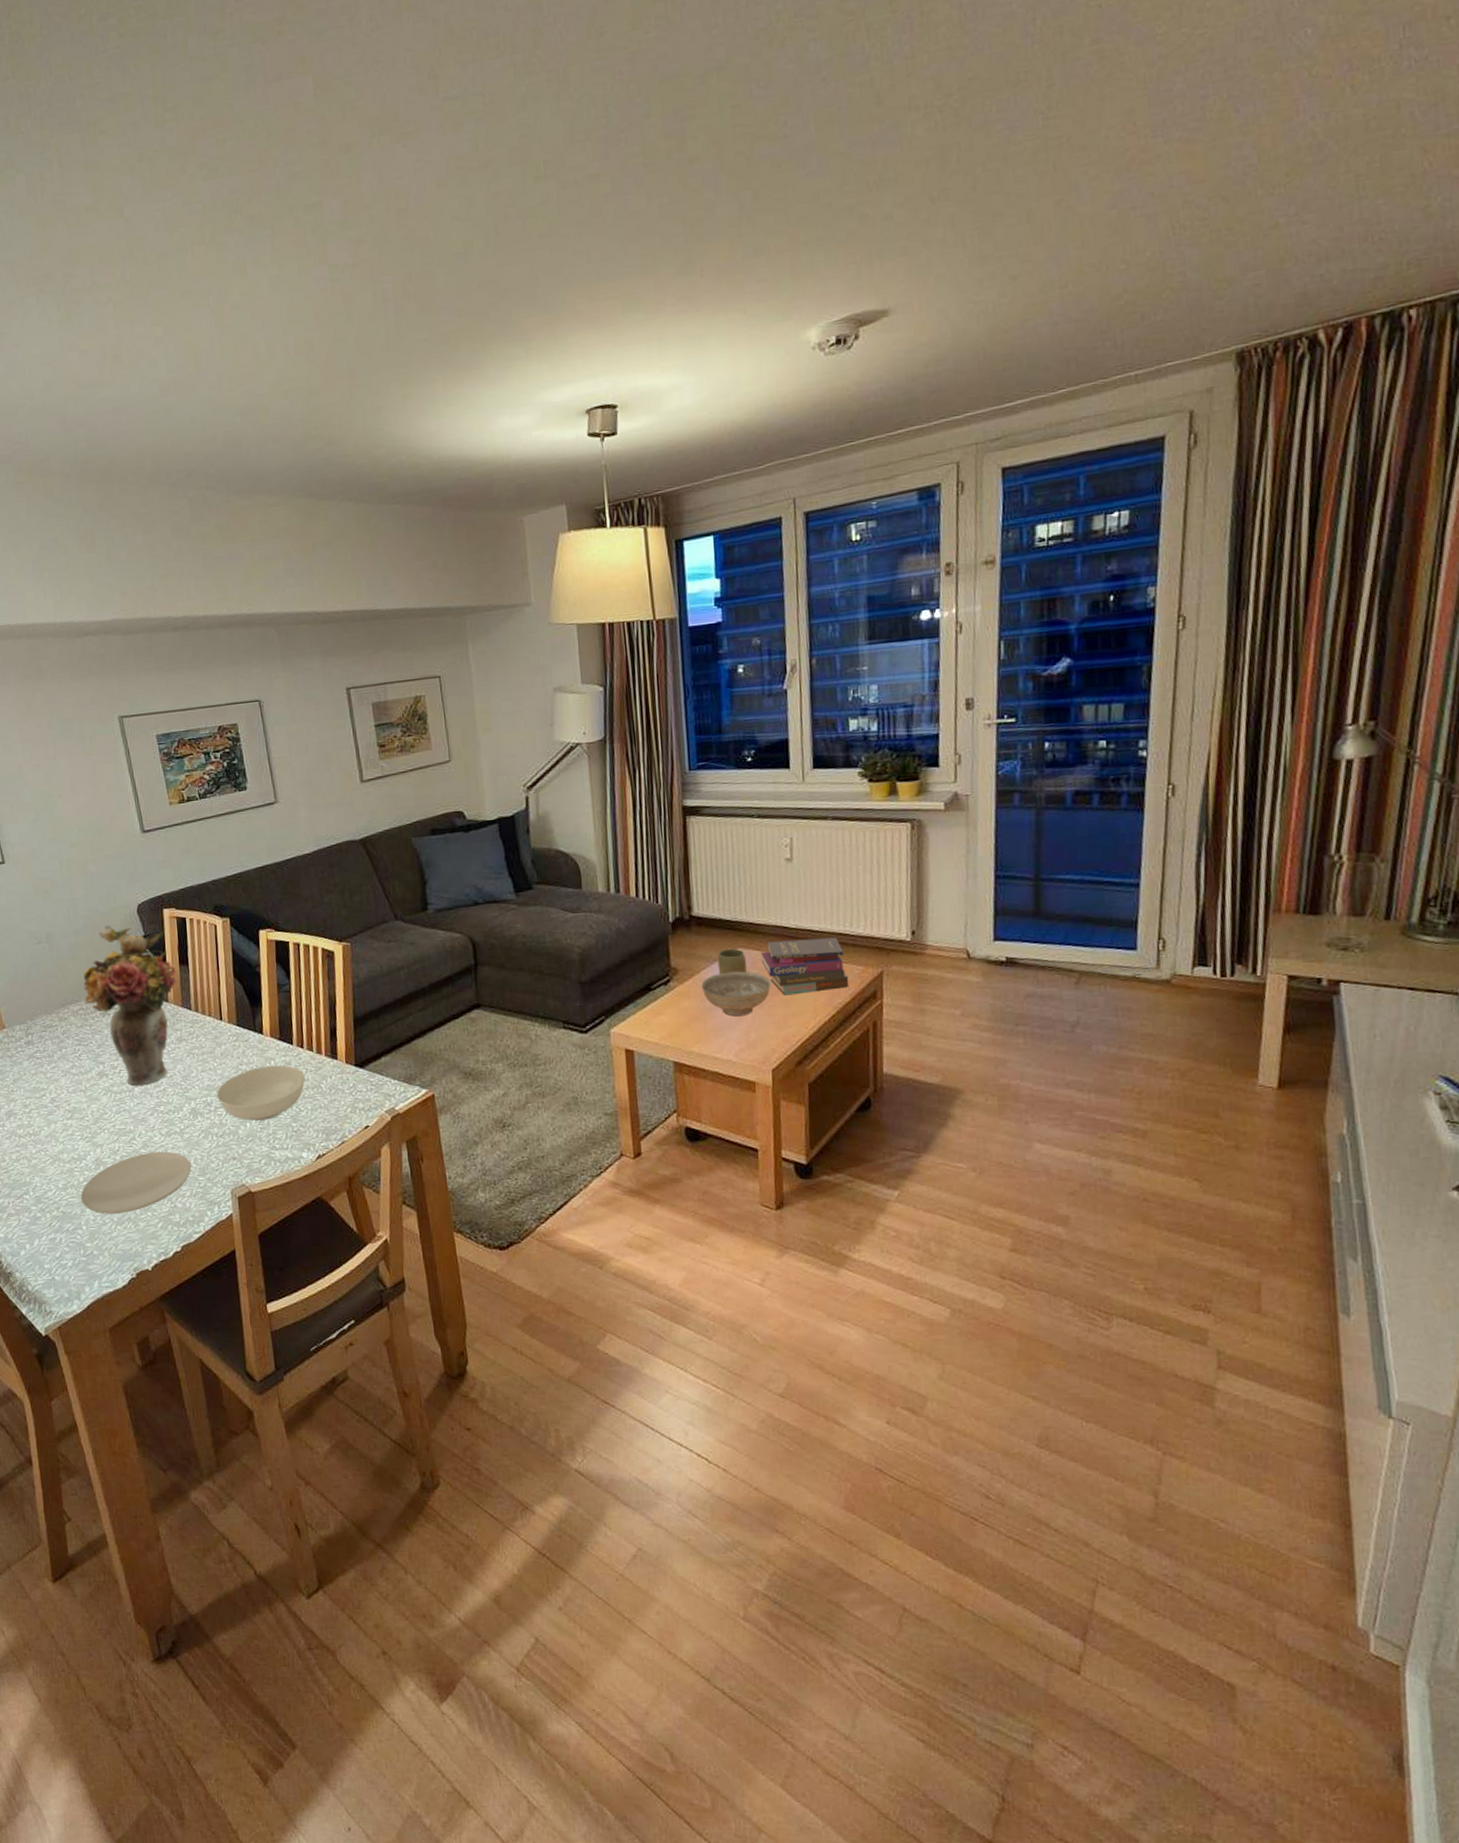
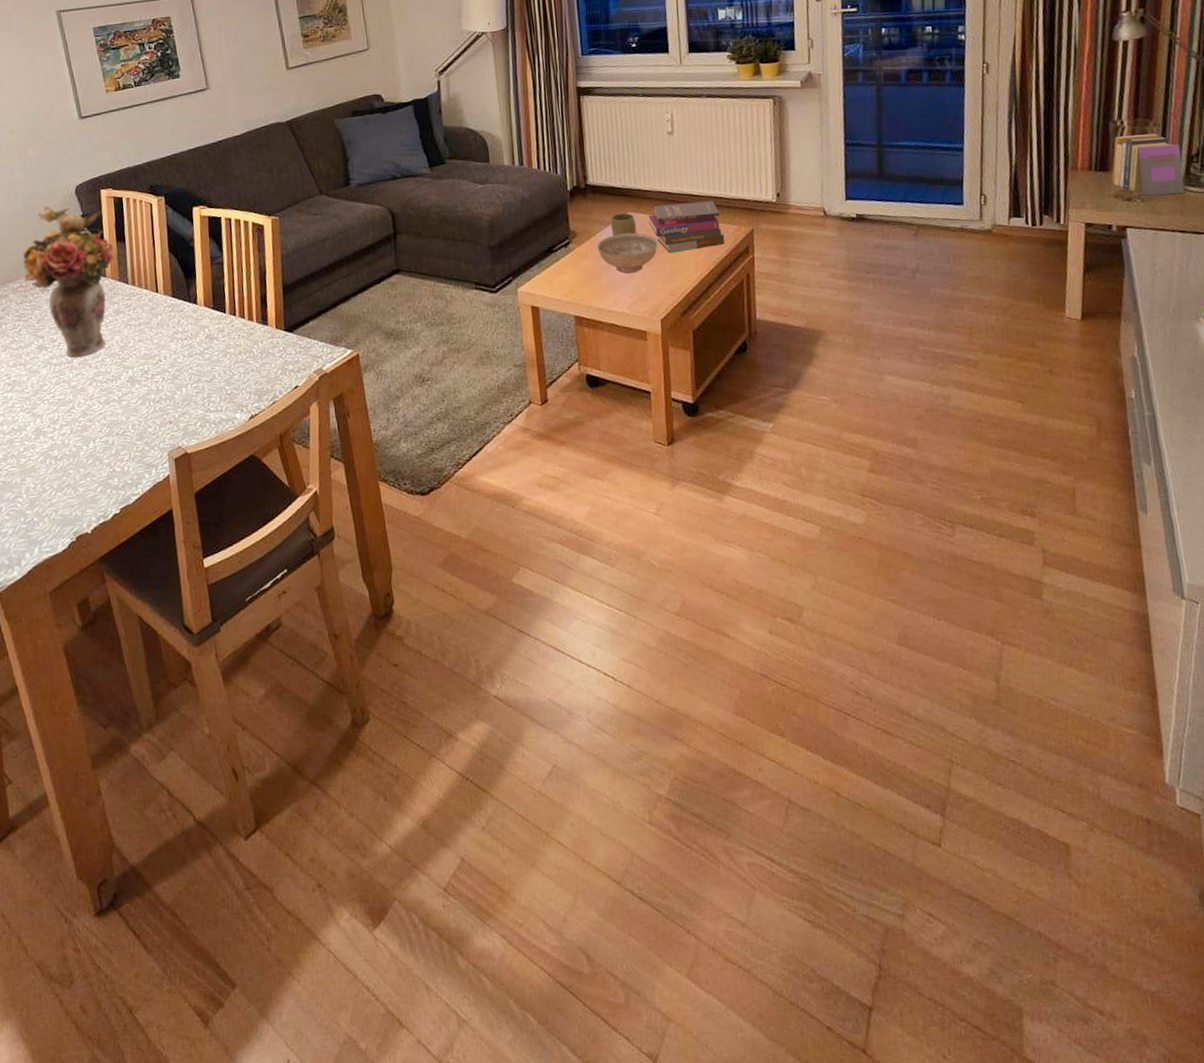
plate: present [80,1151,191,1214] -> none [20,418,129,482]
bowl: present [217,1065,306,1121] -> none [153,332,238,386]
books: none [1324,871,1418,946] -> present [1112,133,1185,196]

